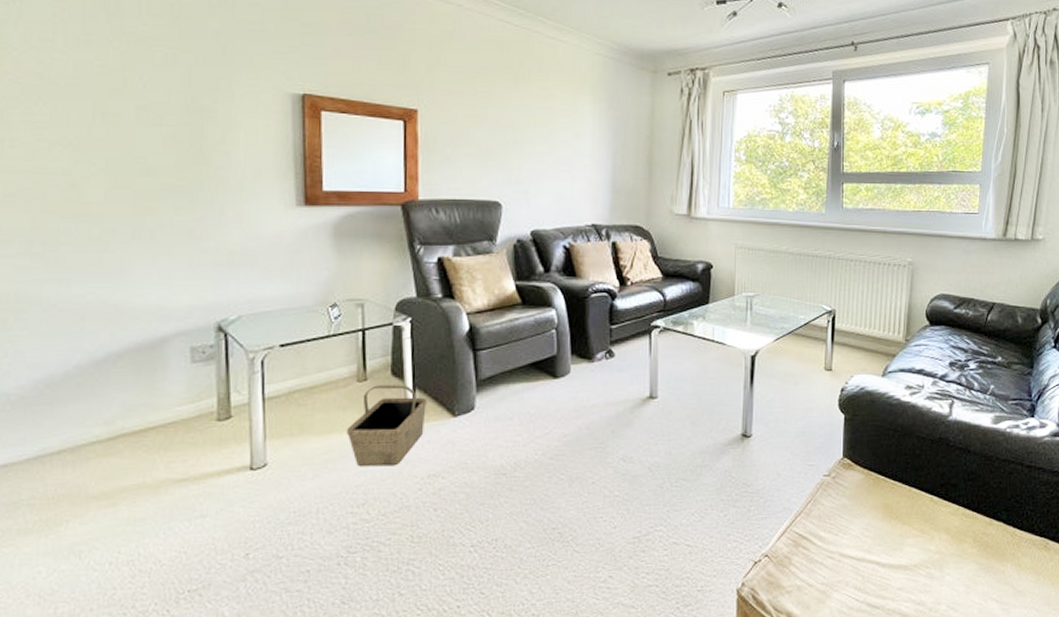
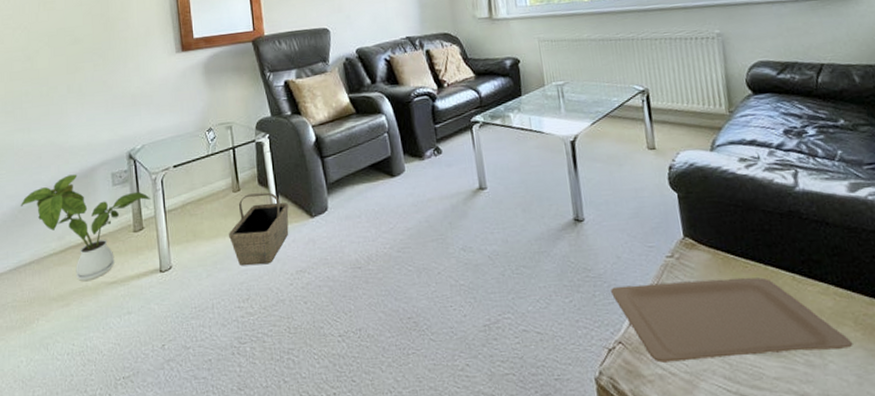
house plant: none [49,344,246,478] -> present [21,174,151,282]
tray: none [766,497,969,575] -> present [611,277,854,363]

